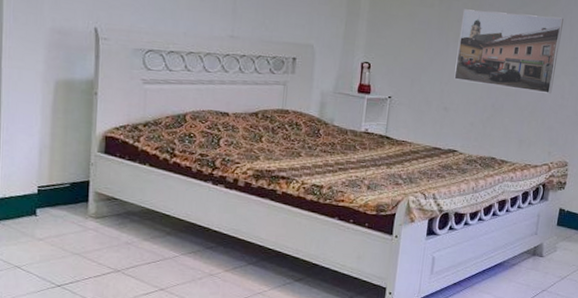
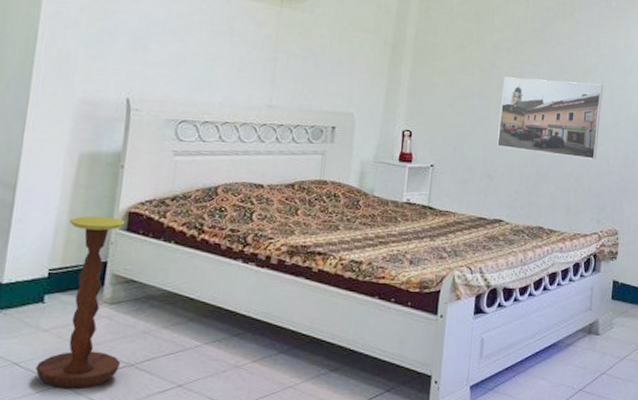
side table: none [36,139,109,290] -> present [36,215,126,390]

